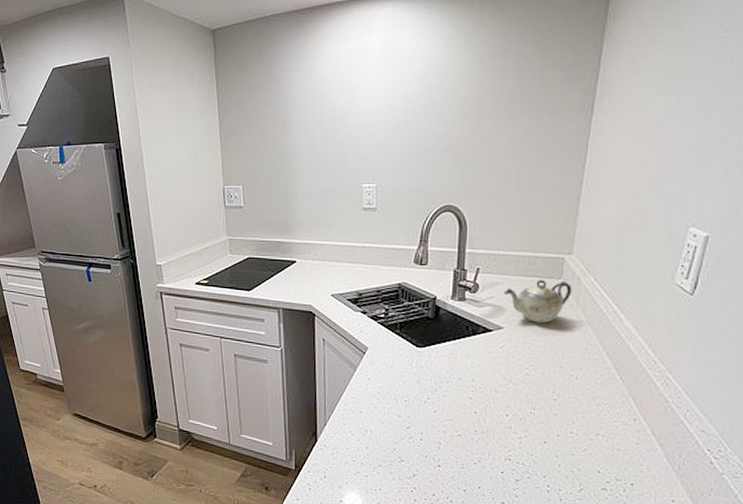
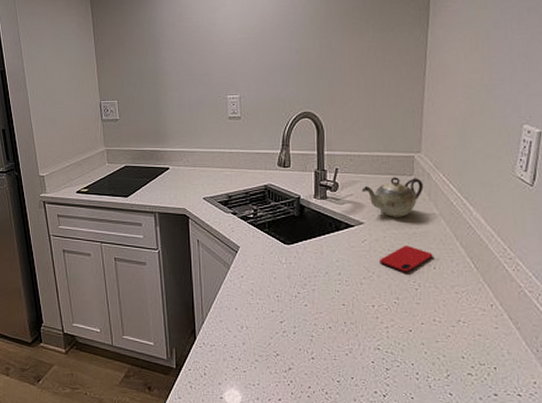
smartphone: none [518,353,576,383] -> present [380,246,433,273]

